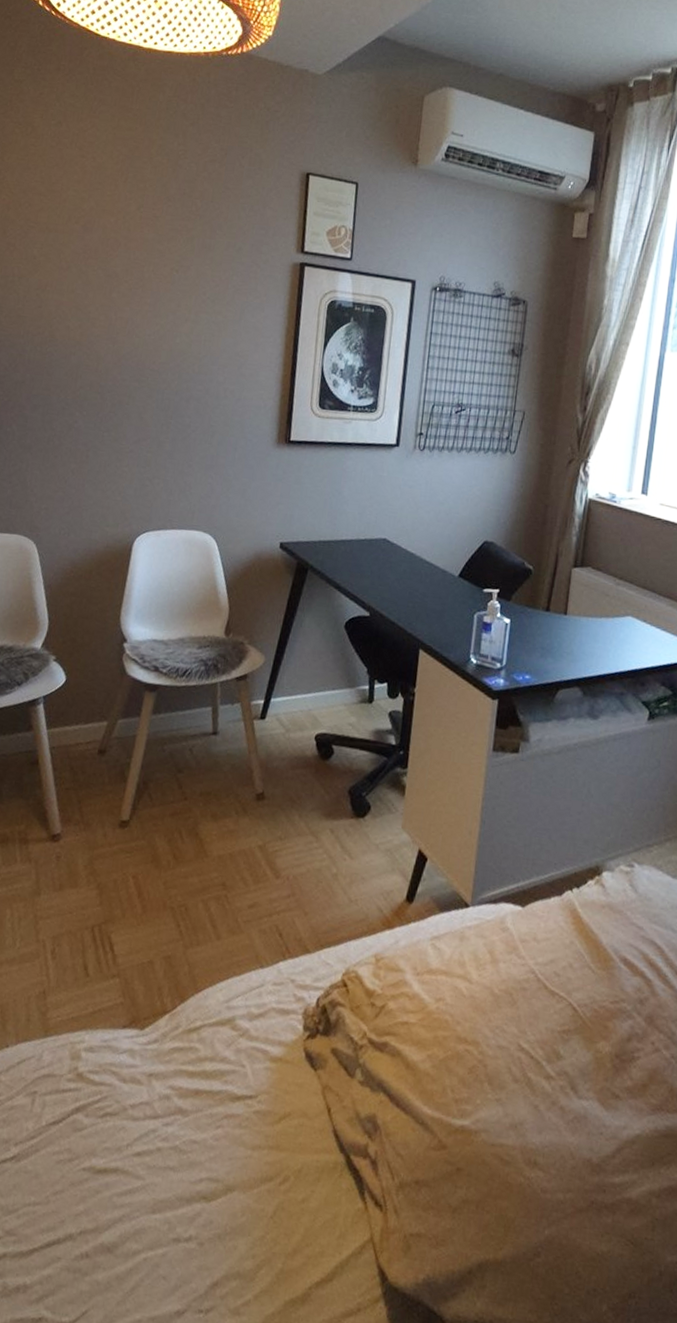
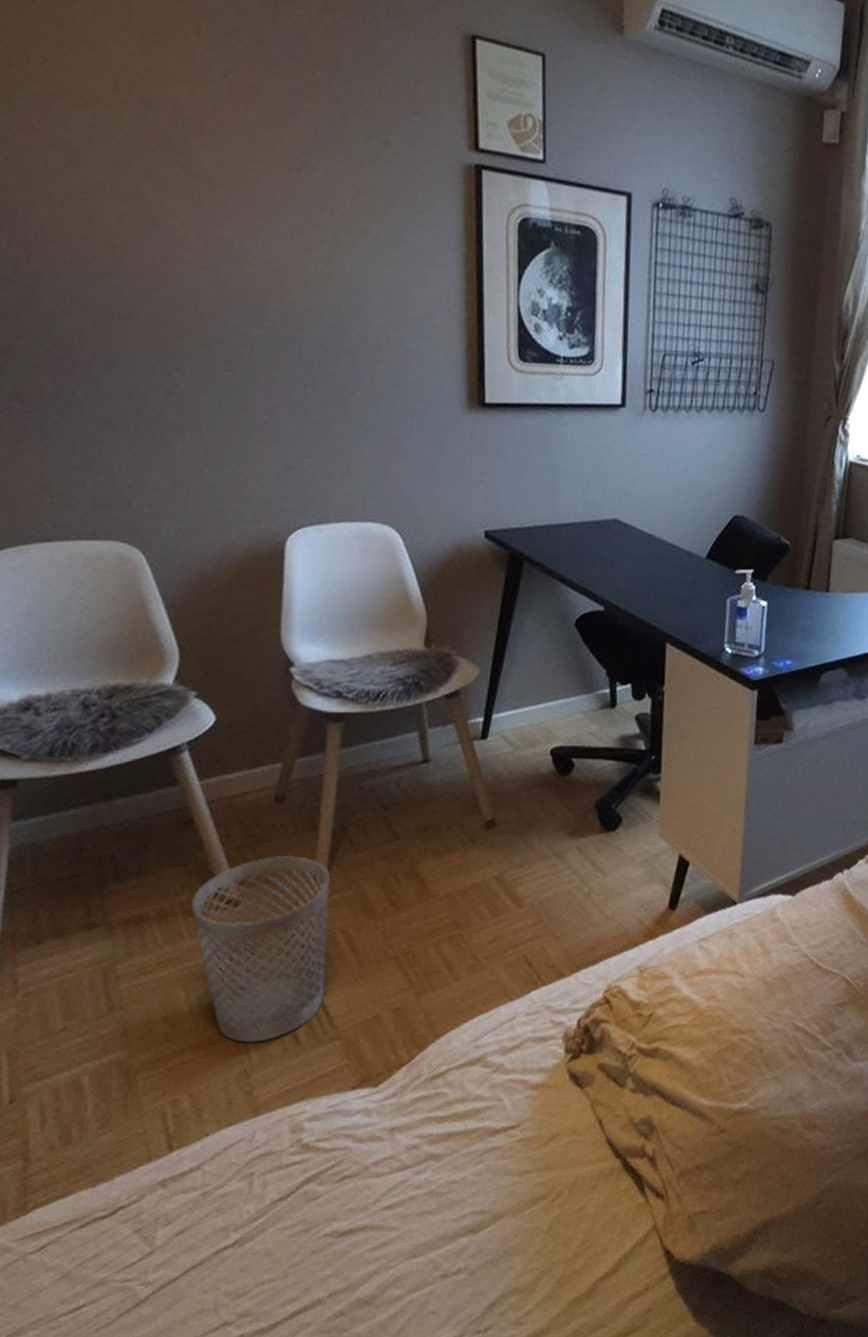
wastebasket: none [26,801,130,968] -> present [191,856,330,1043]

